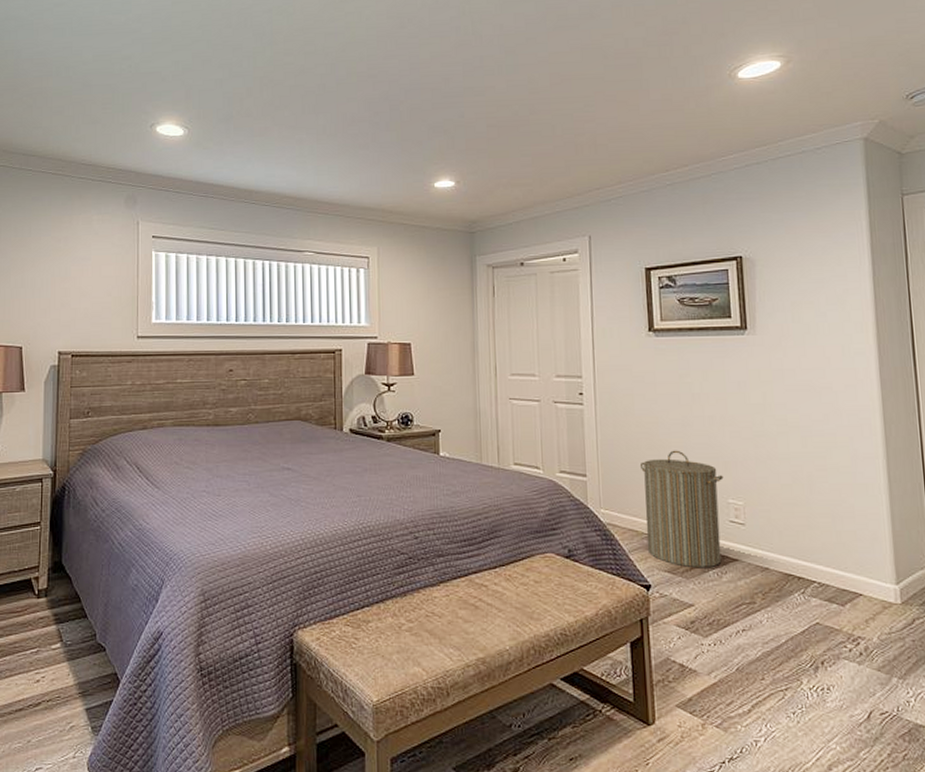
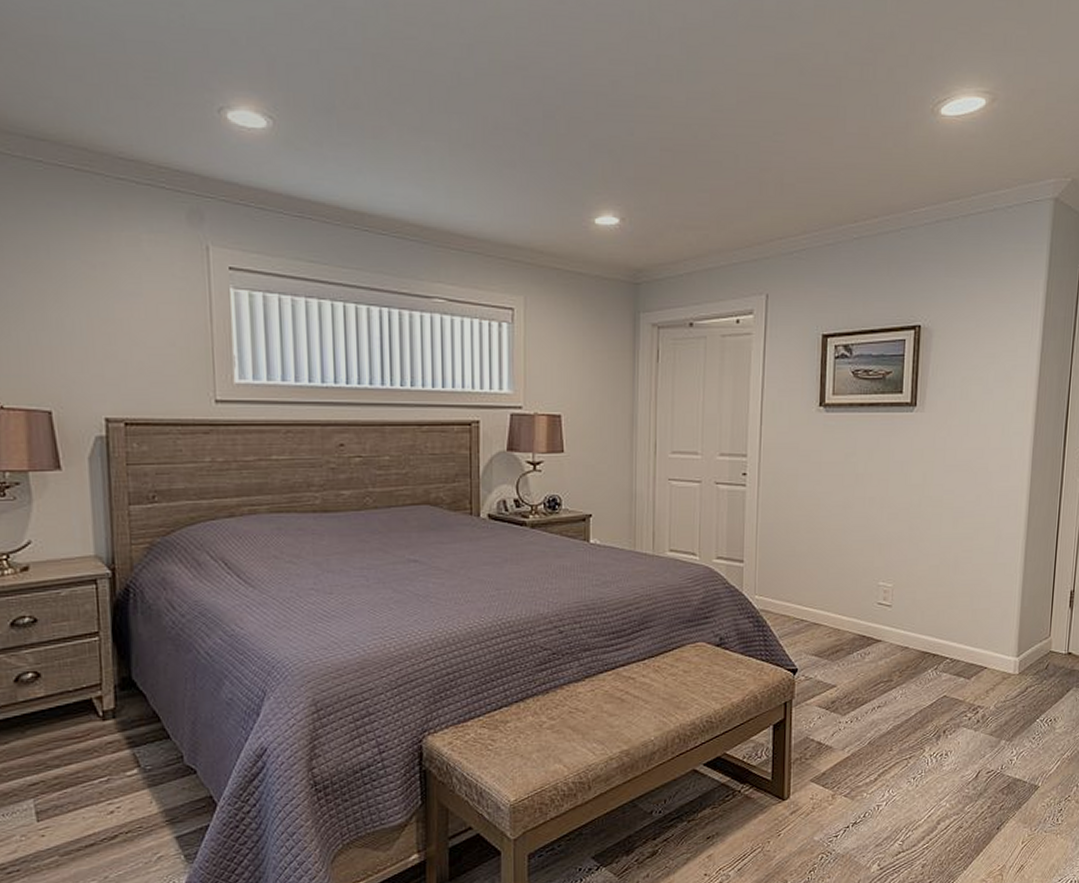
laundry hamper: present [639,450,724,568] -> none [797,533,877,651]

